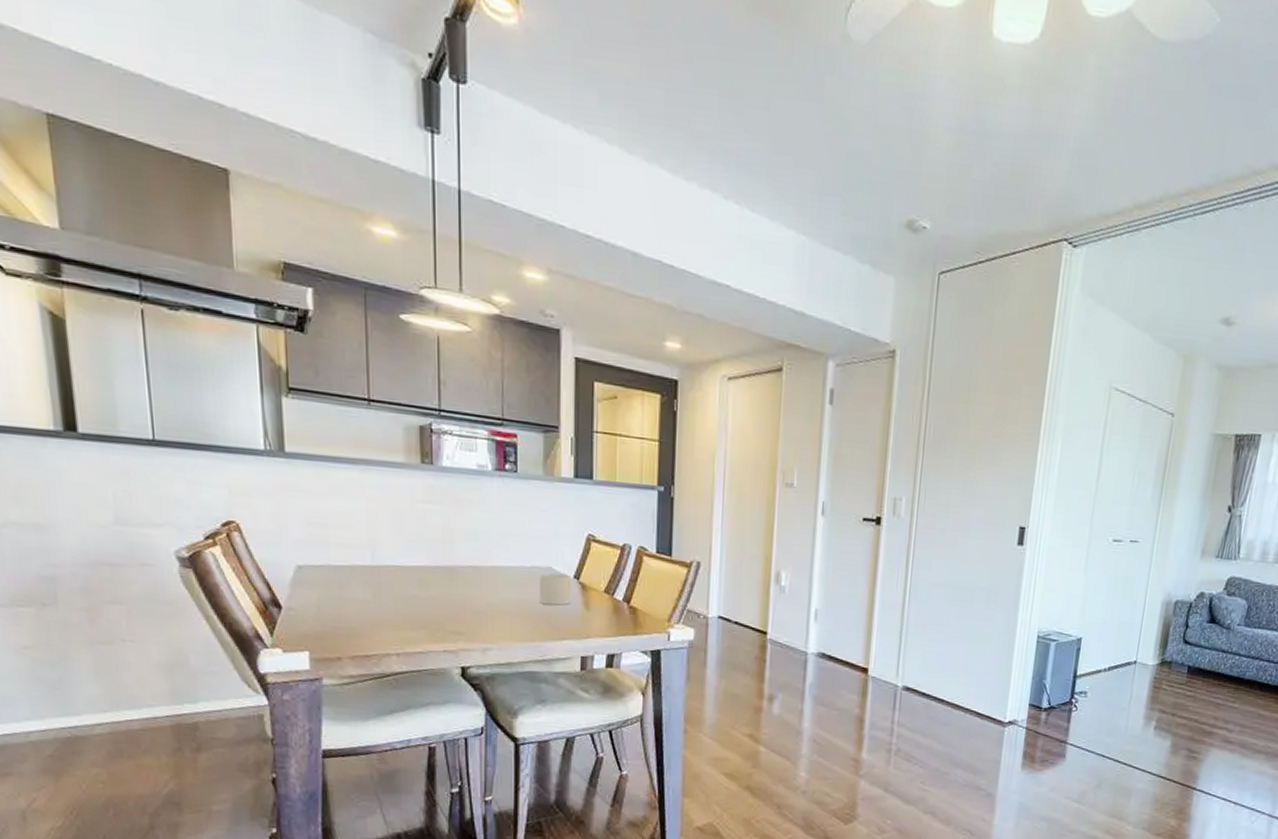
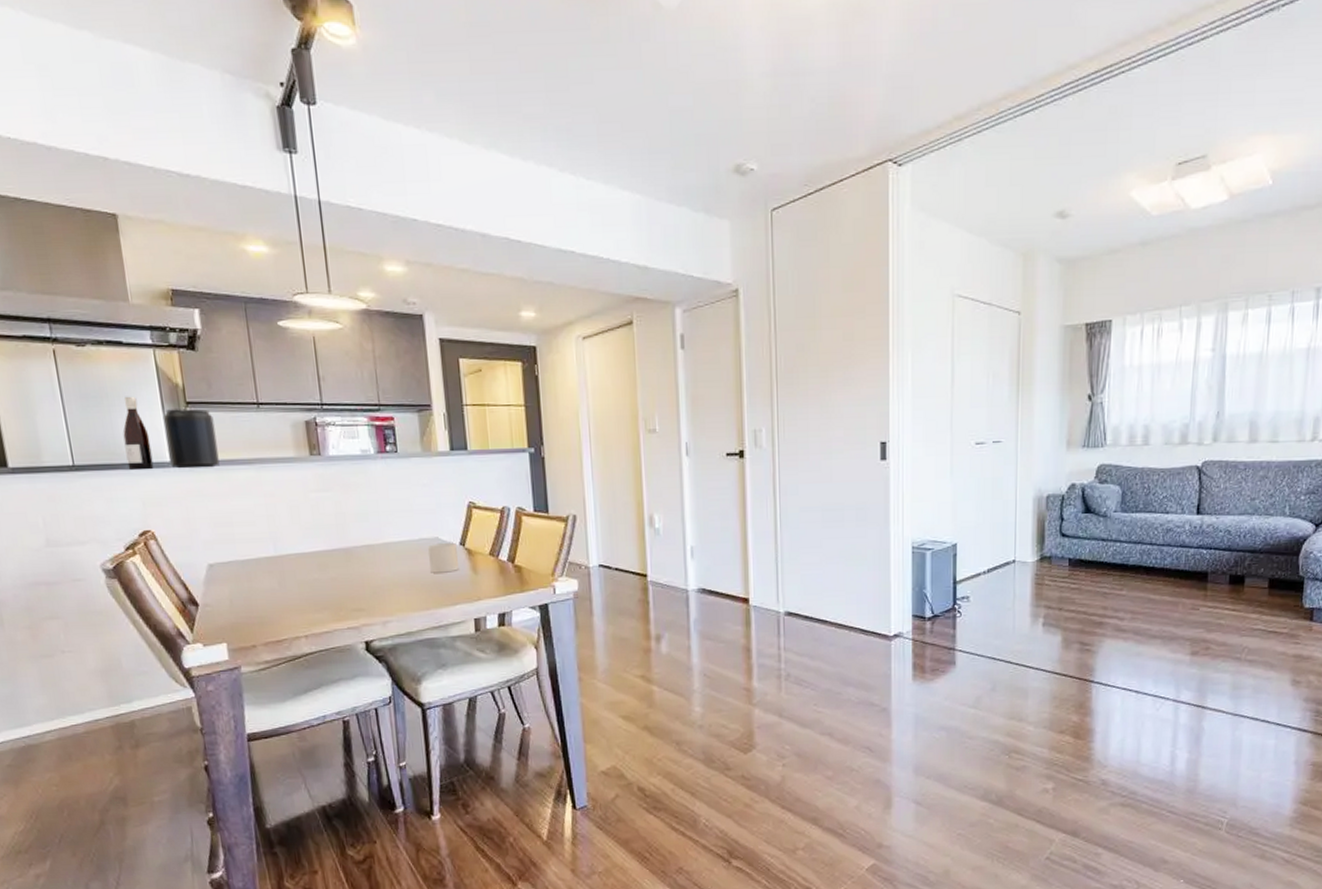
bottle: none [213,372,245,456] -> present [122,396,154,471]
soda can: none [260,393,320,463] -> present [162,408,220,469]

